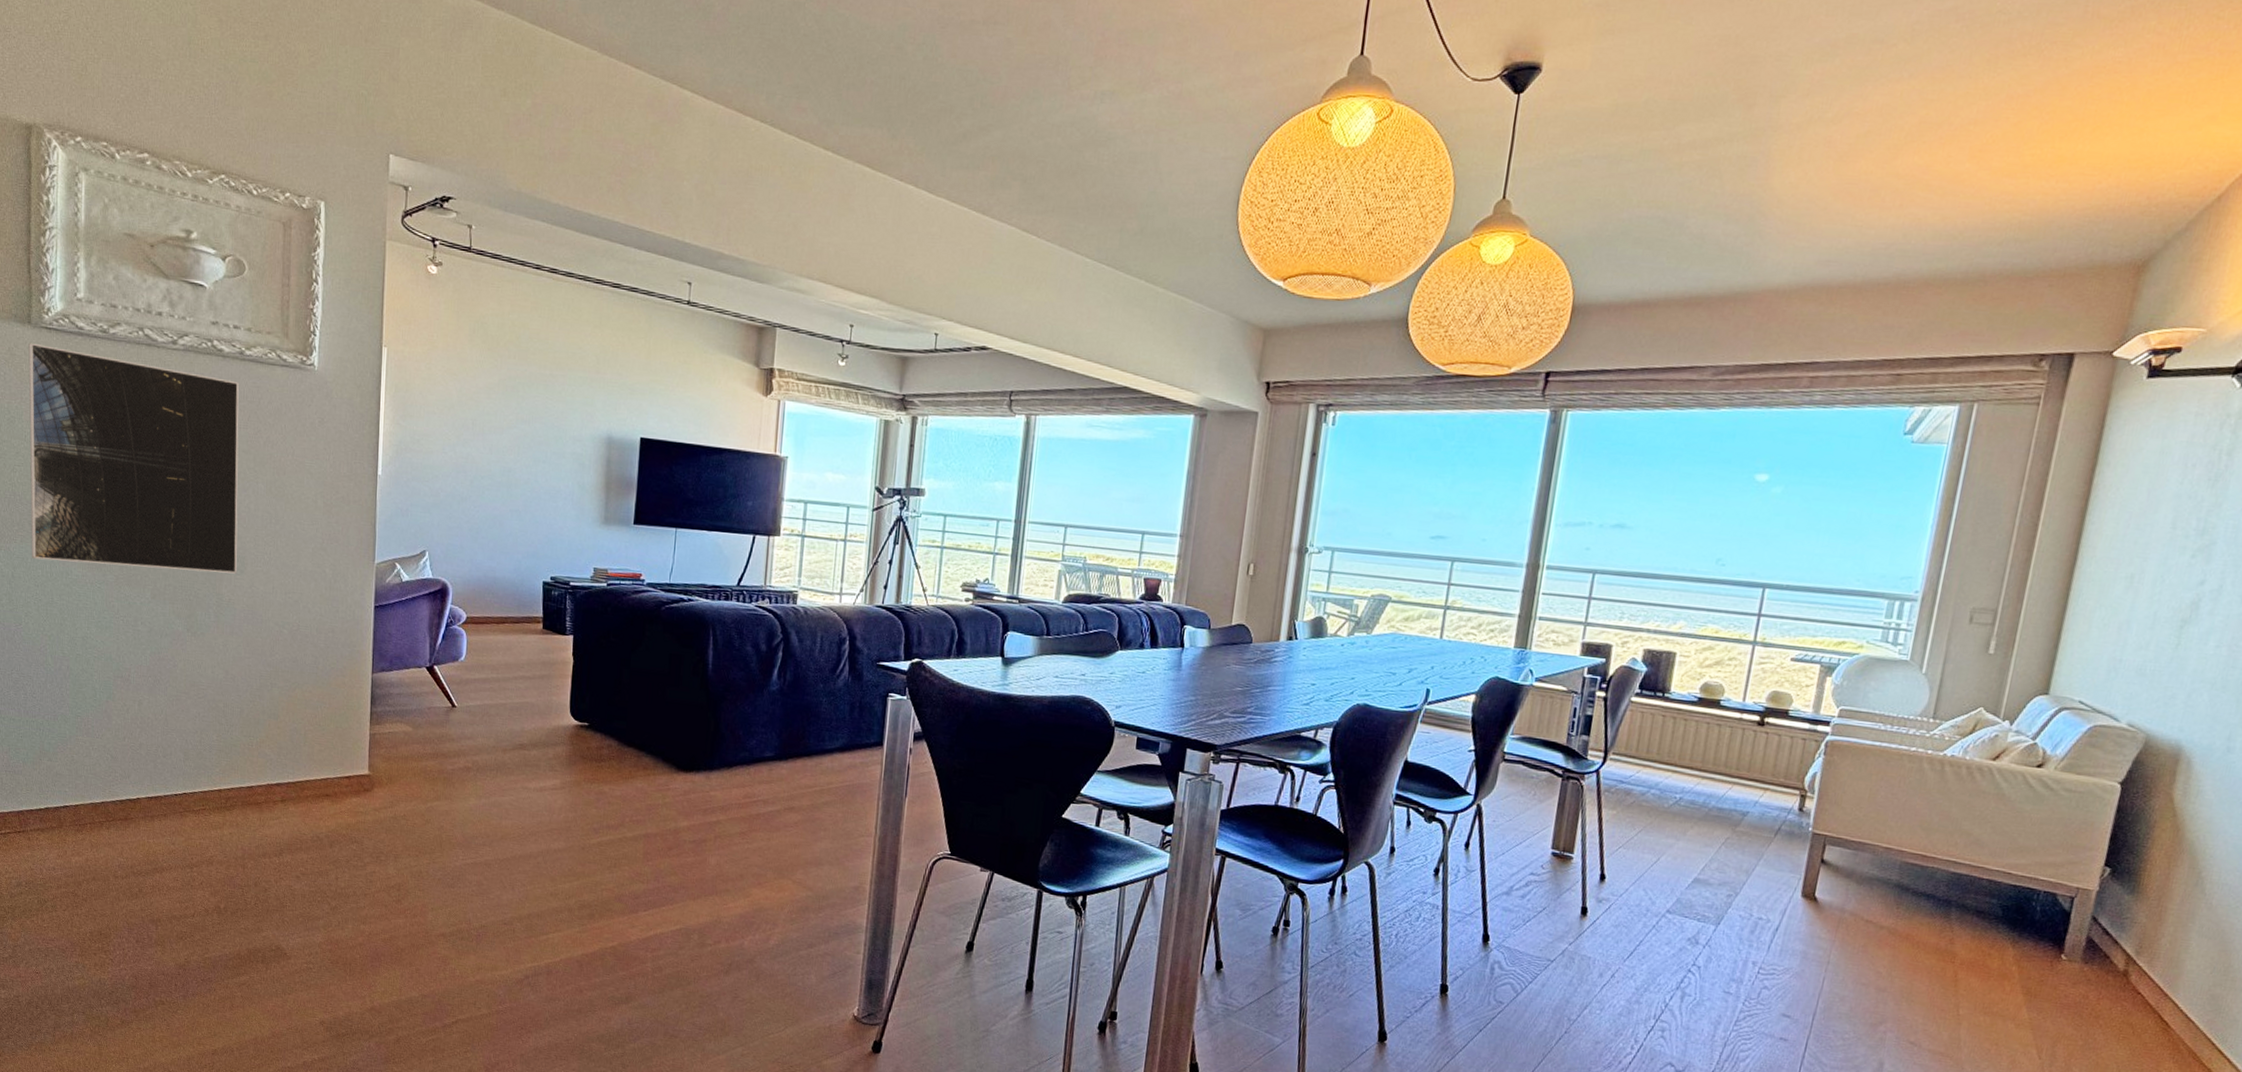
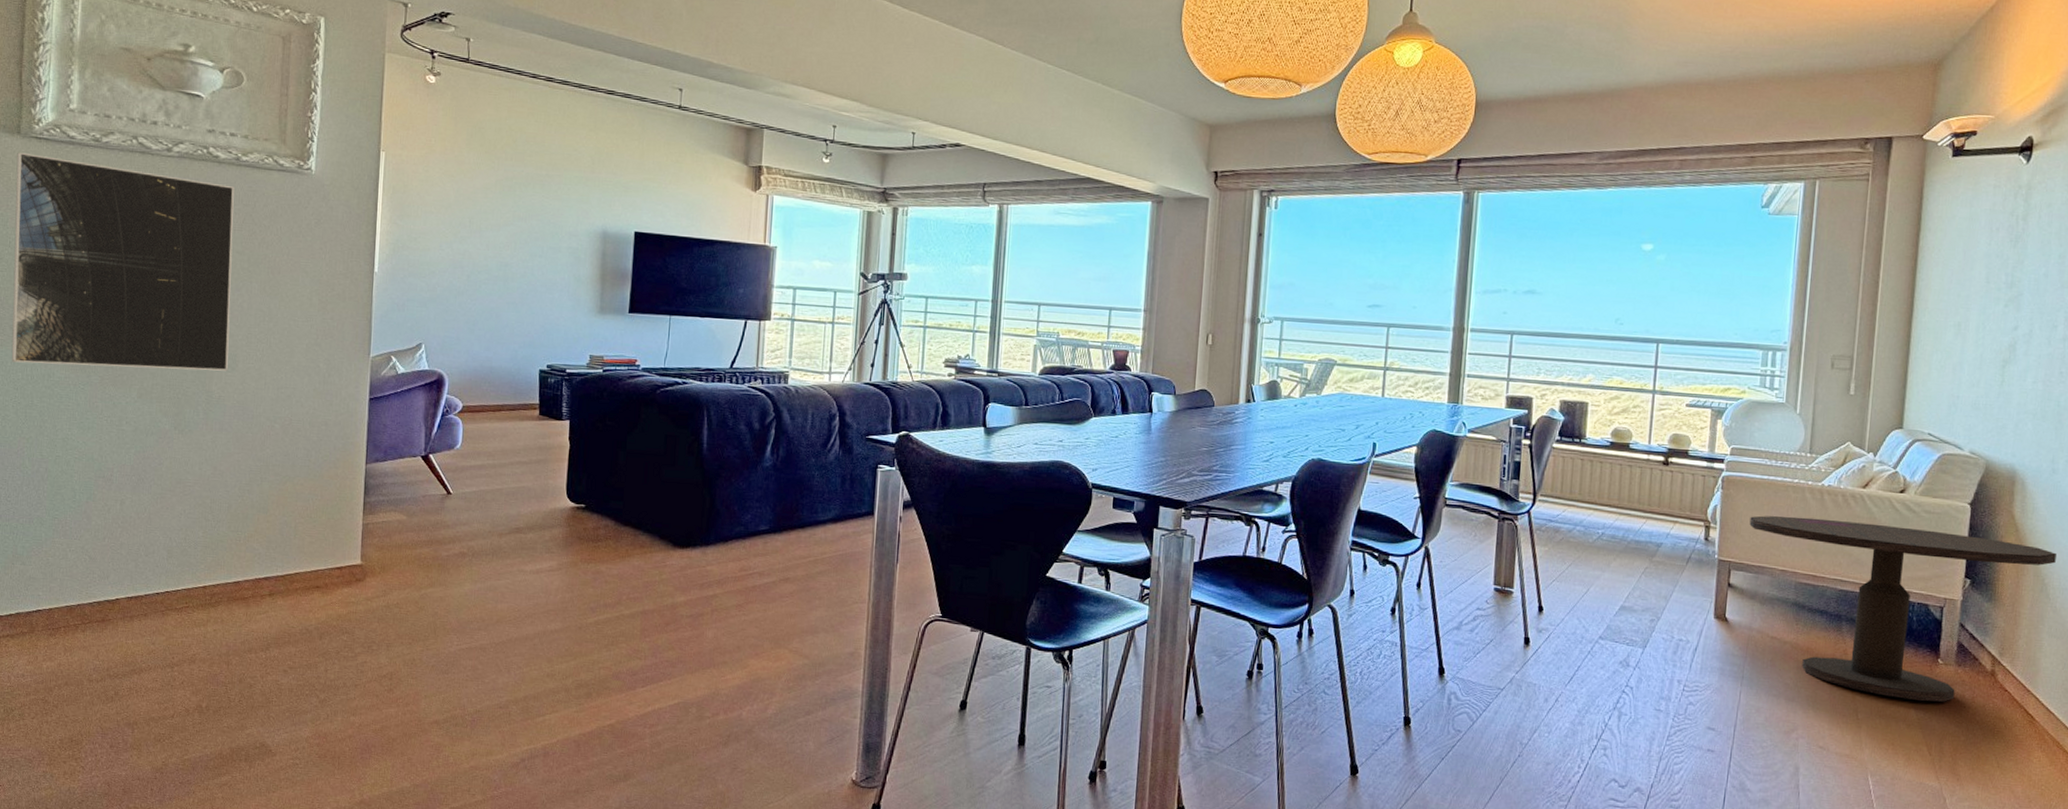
side table: none [1853,786,2220,1002] -> present [1749,515,2056,702]

